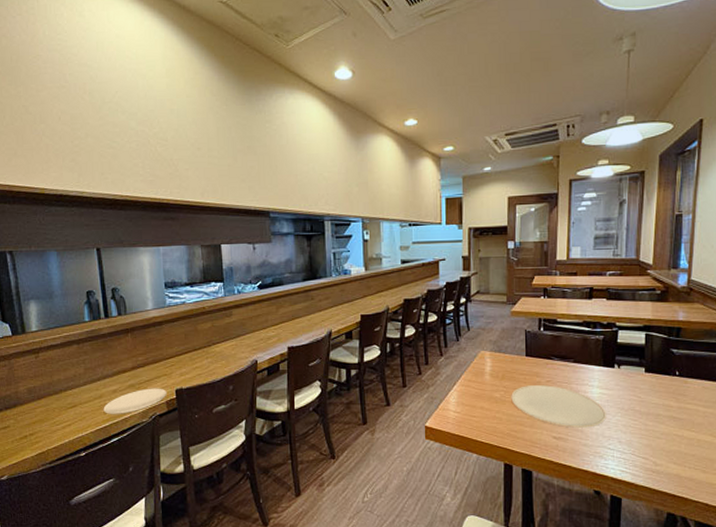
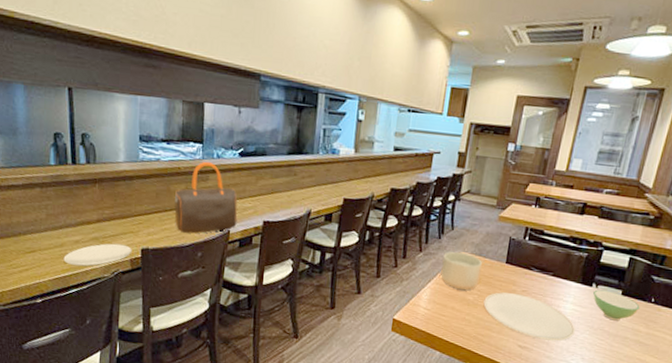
handbag: none [203,298,263,369] -> present [174,161,238,234]
cup: none [464,351,504,389] -> present [440,251,483,291]
bowl: none [617,370,666,399] -> present [593,289,640,321]

